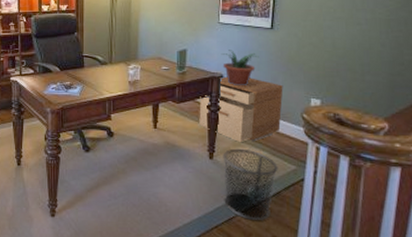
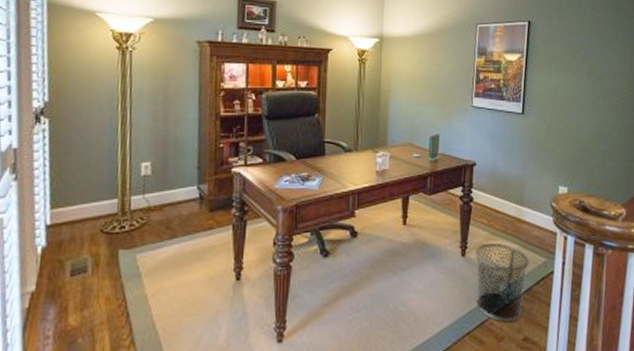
filing cabinet: present [199,76,283,143] -> none [451,164,534,237]
potted plant: present [221,50,259,86] -> none [474,135,511,175]

